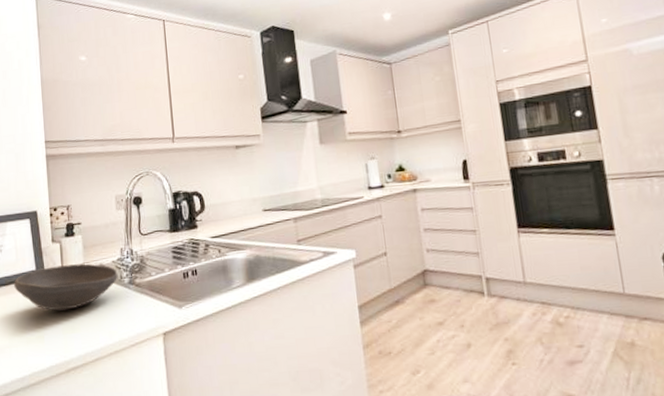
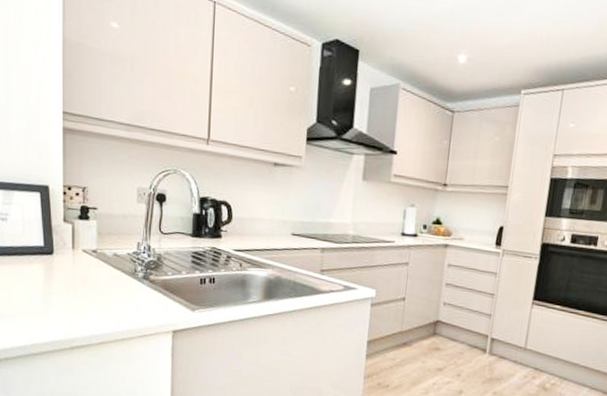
bowl: present [13,264,118,311] -> none [18,246,132,292]

